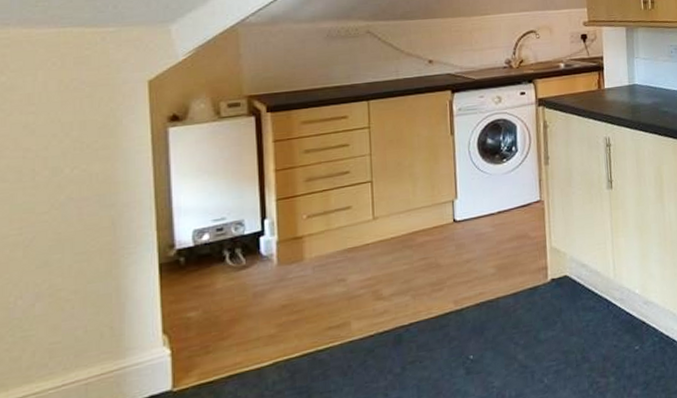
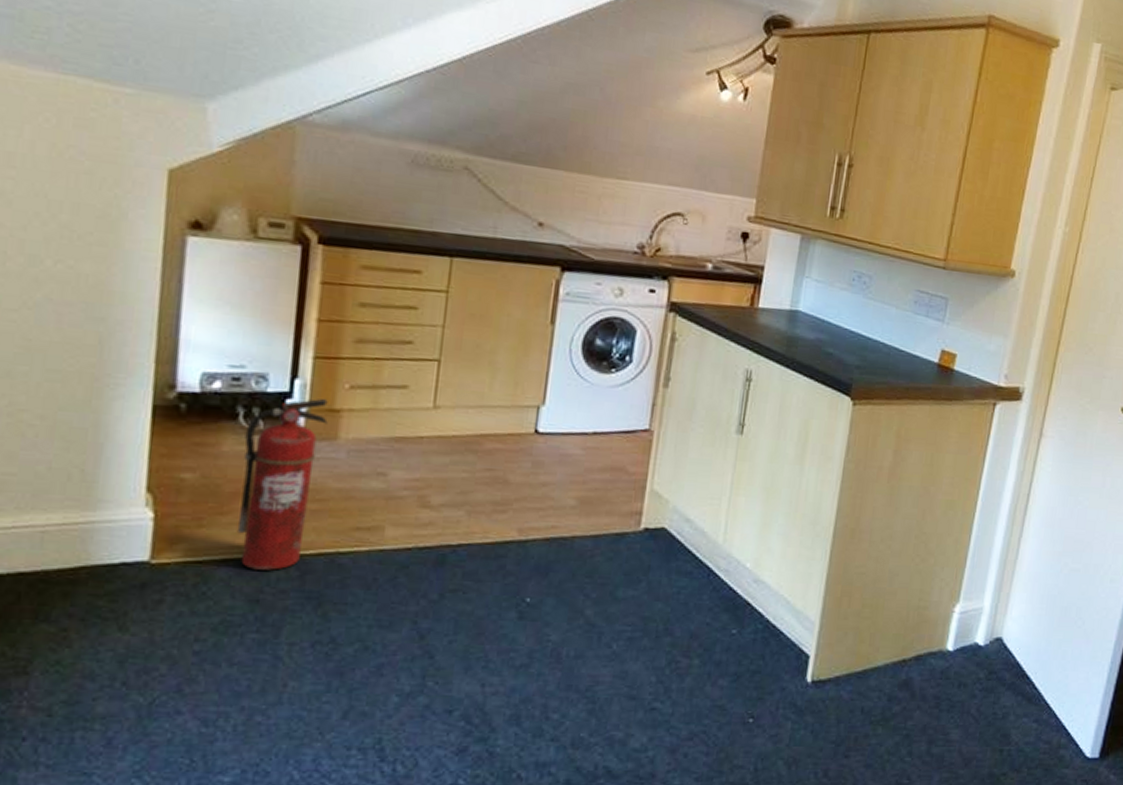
fire extinguisher: none [232,229,294,379] -> present [236,398,328,571]

